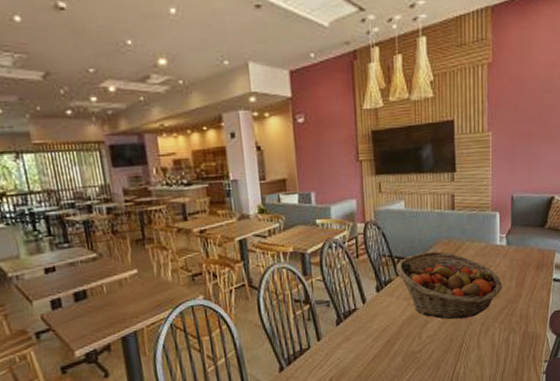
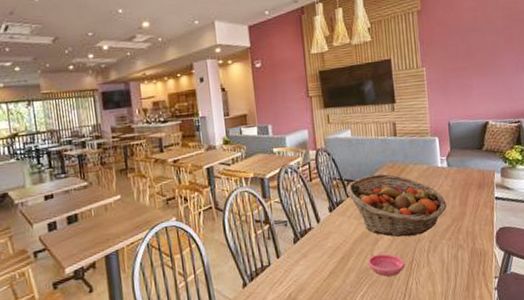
saucer: none [415,336,454,361] -> present [368,253,405,277]

